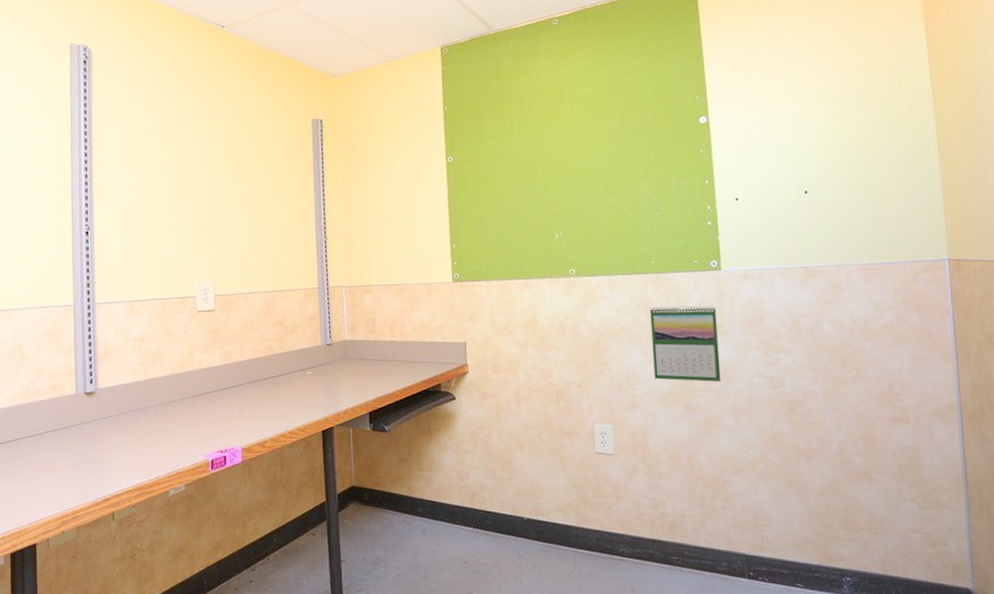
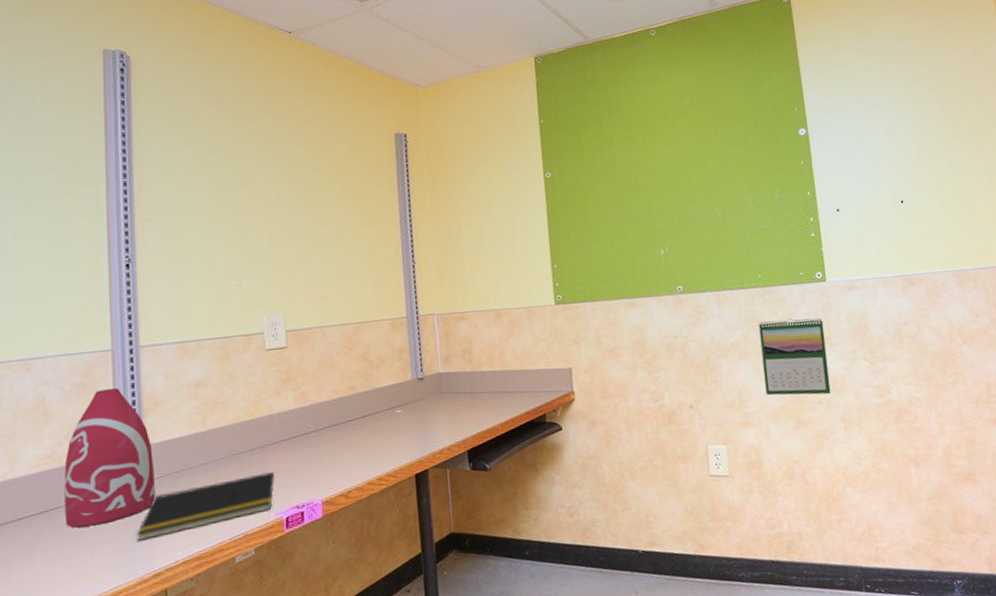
bottle: none [35,338,106,454] -> present [64,388,155,528]
notepad: none [91,418,202,470] -> present [136,471,274,541]

